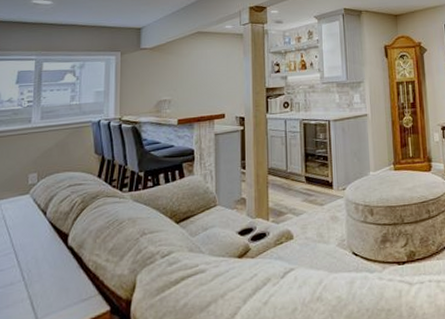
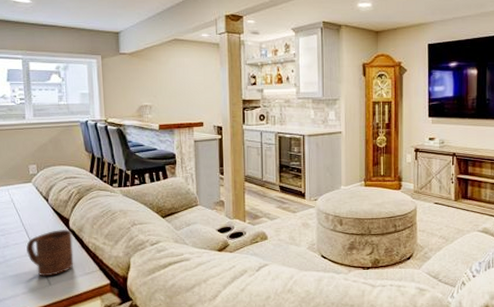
cup: none [13,246,70,309] -> present [26,229,74,277]

